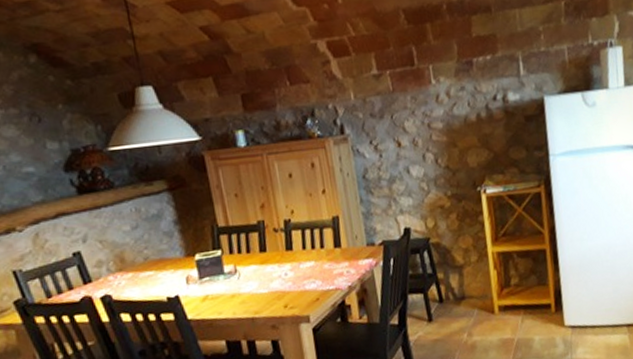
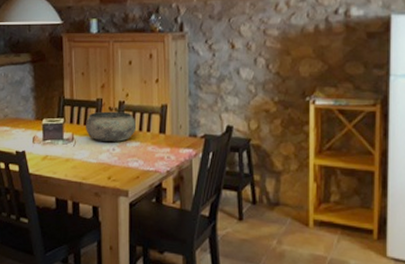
bowl: none [248,230,309,268] -> present [86,111,137,142]

